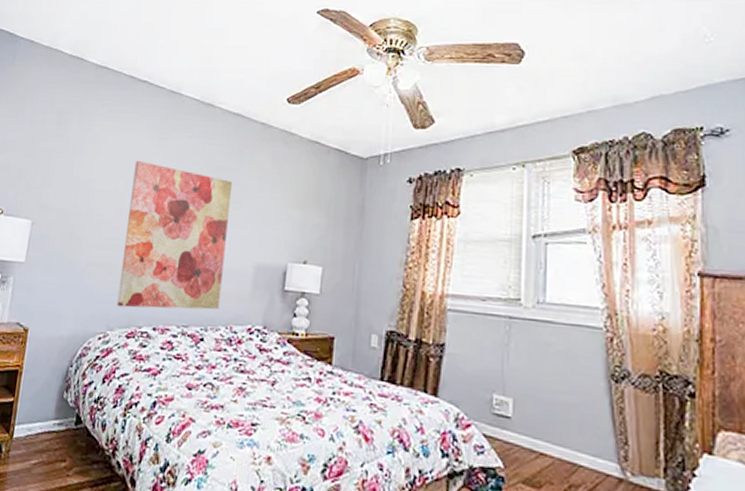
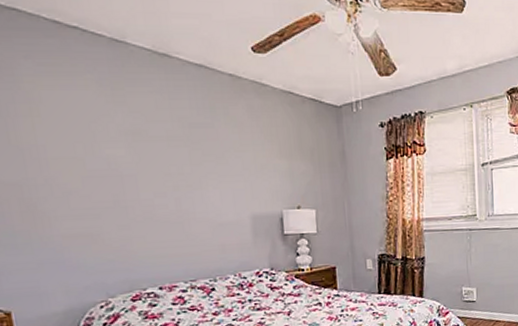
wall art: present [116,161,233,310] -> none [90,122,224,274]

